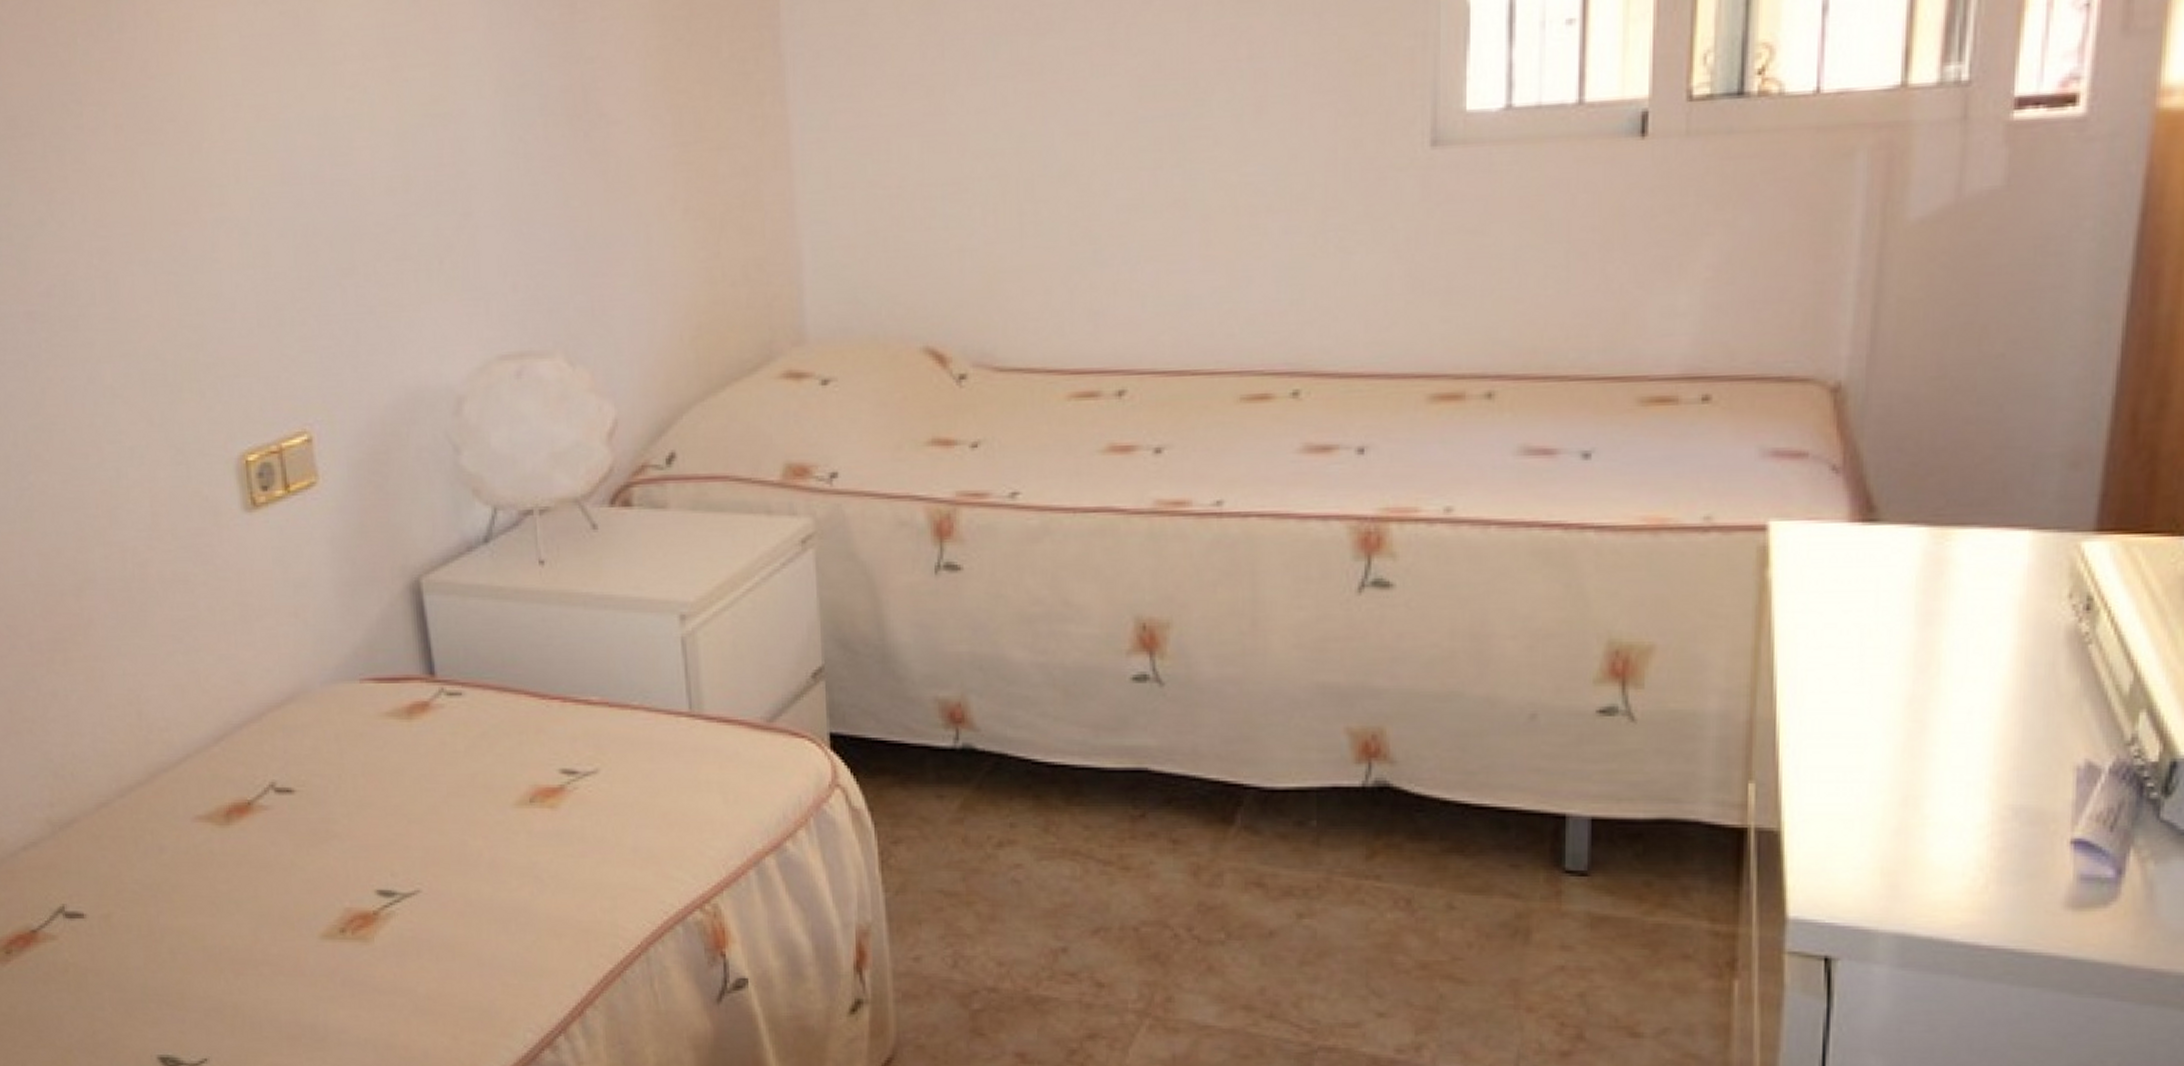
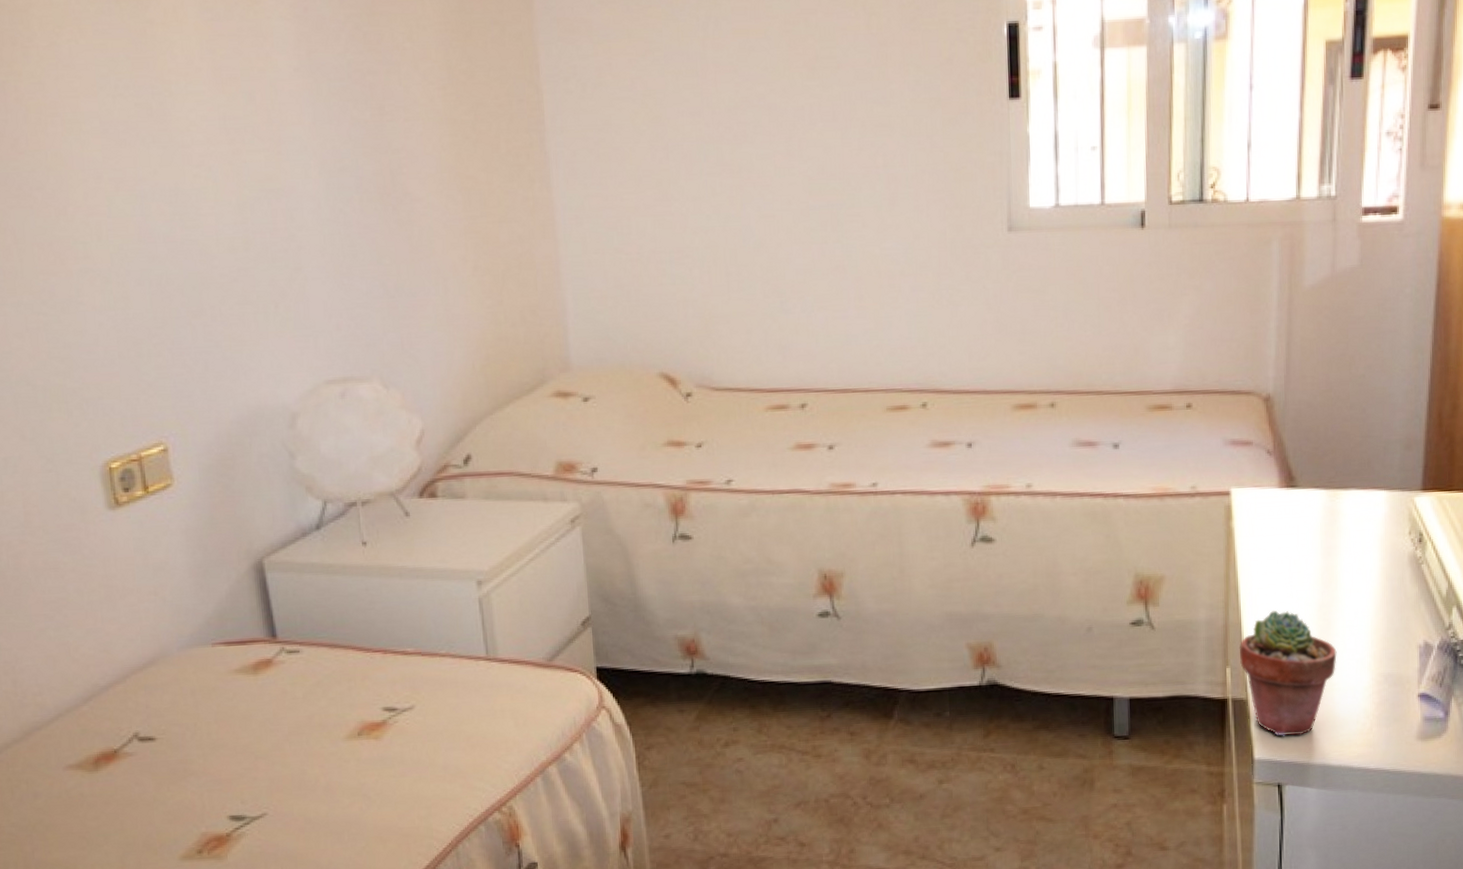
potted succulent: none [1770,703,1934,888] -> present [1239,611,1337,737]

